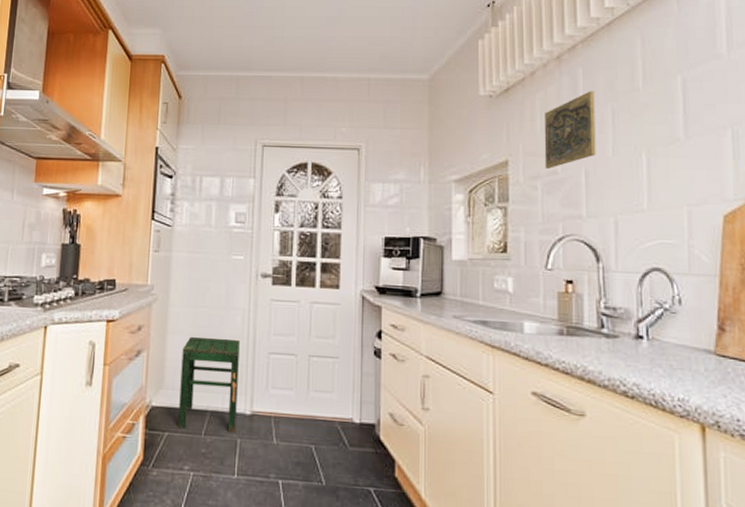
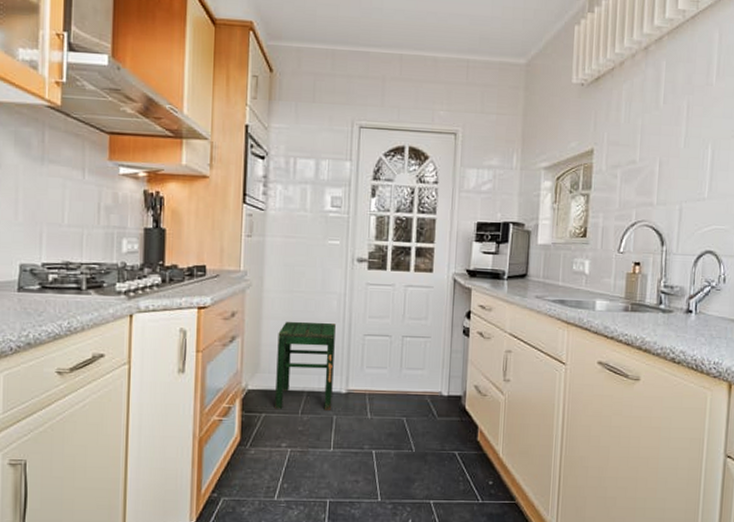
decorative tile: present [544,91,596,169] -> none [625,83,674,158]

